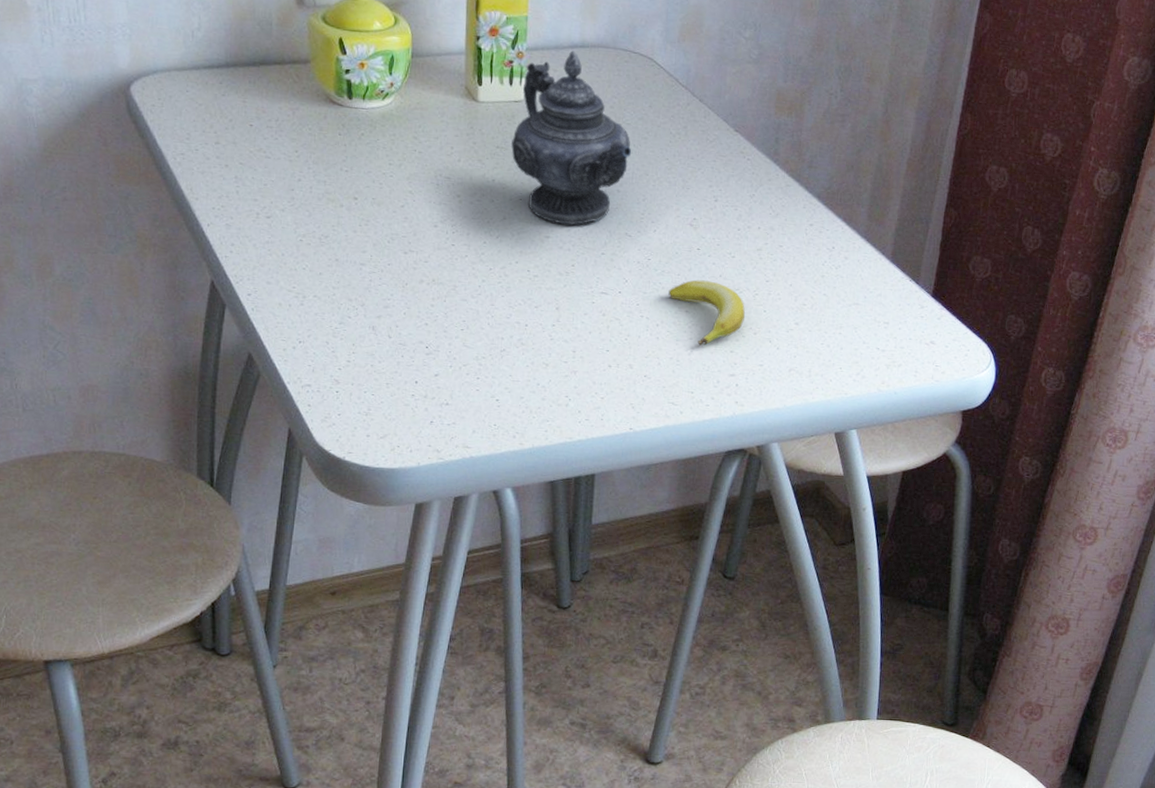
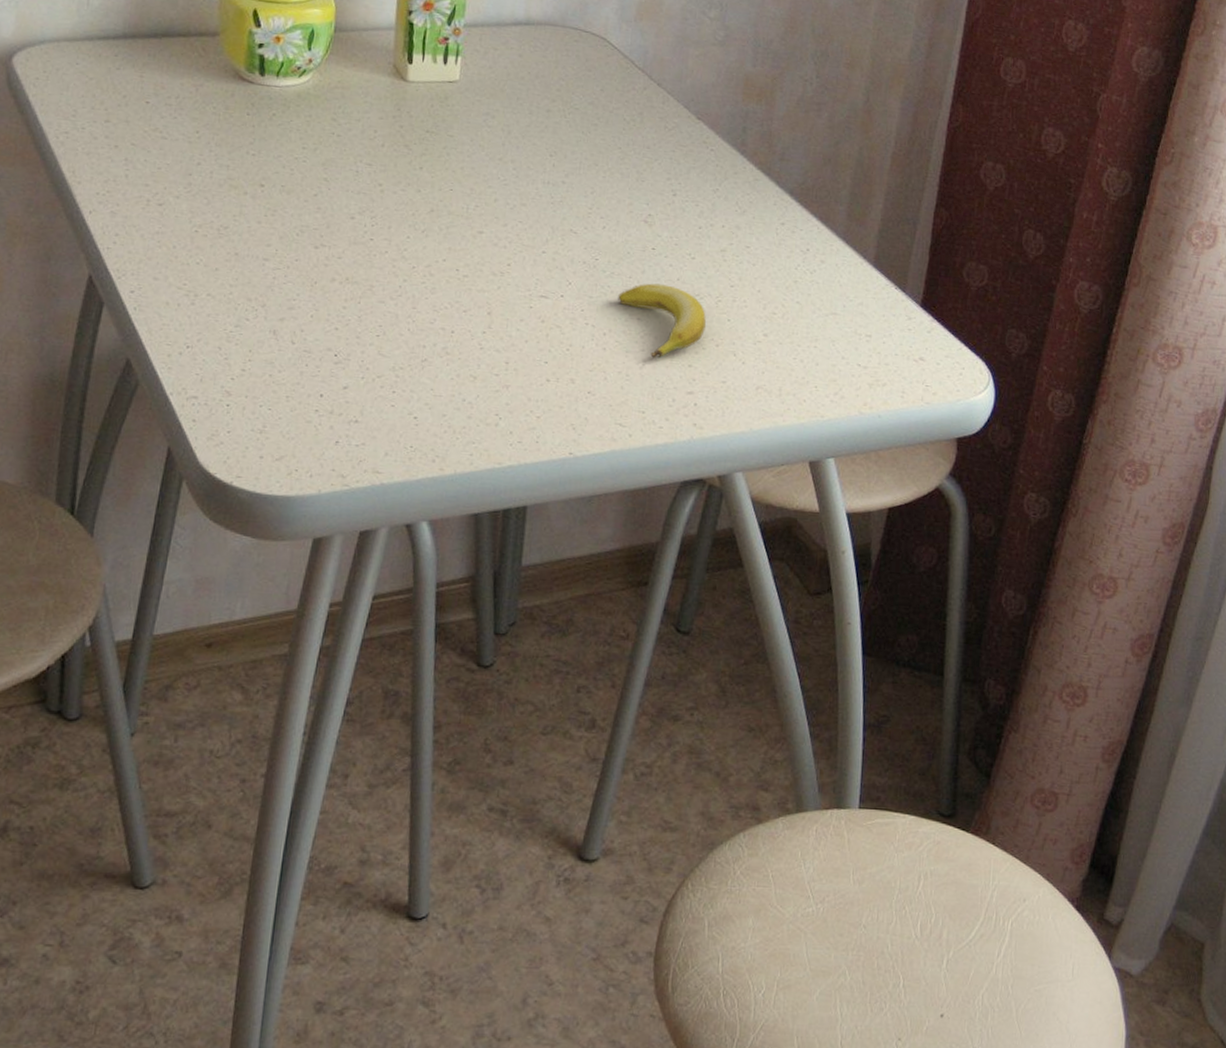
teapot: present [510,51,632,226] -> none [442,28,580,220]

